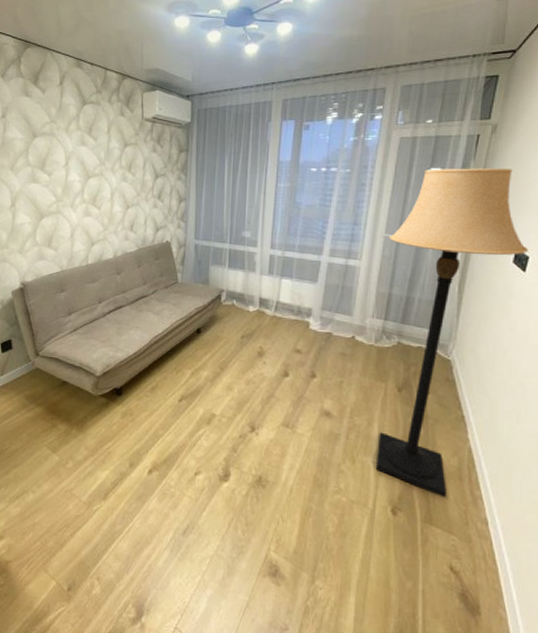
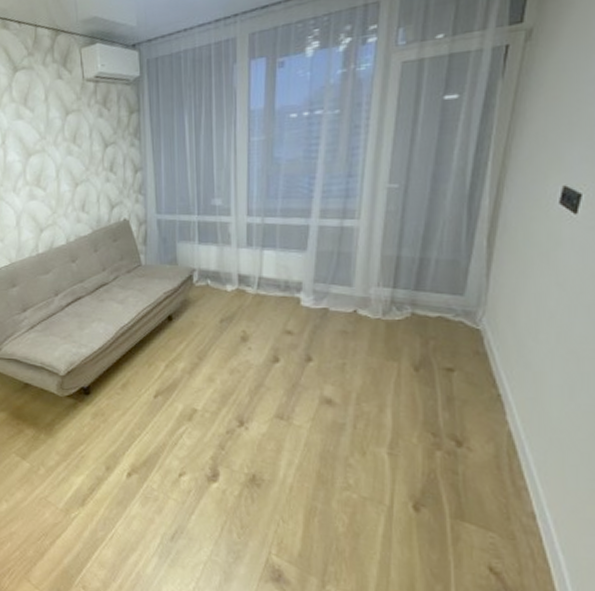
lamp: present [375,168,529,498] -> none [390,84,582,490]

